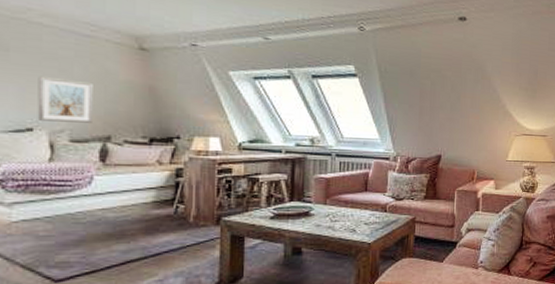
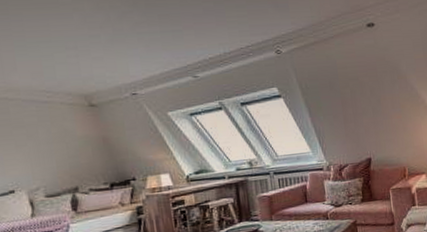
picture frame: present [37,76,93,123] -> none [11,142,61,183]

